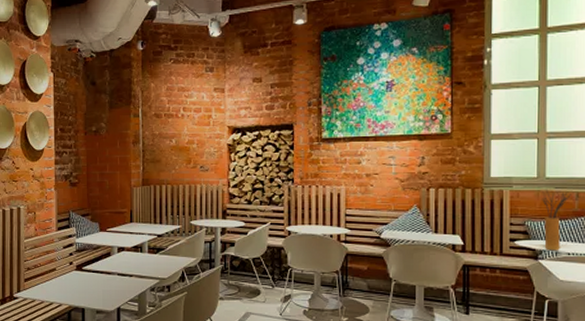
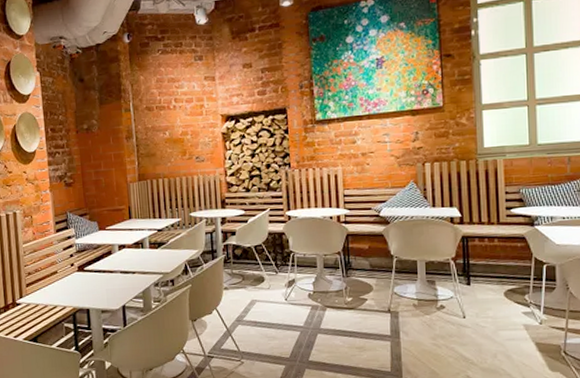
vase: present [542,190,571,251] -> none [535,156,563,216]

